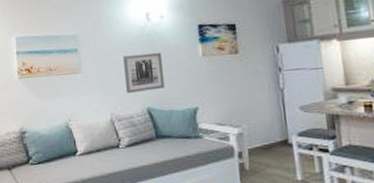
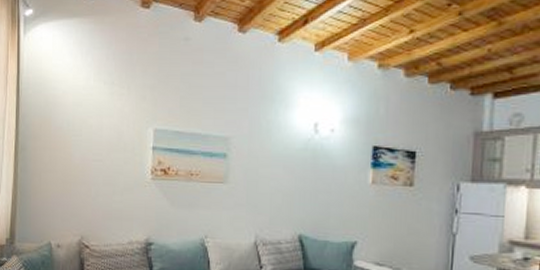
wall art: present [123,52,165,94] -> none [277,170,326,216]

